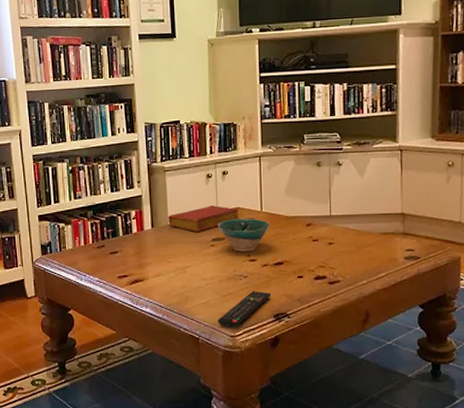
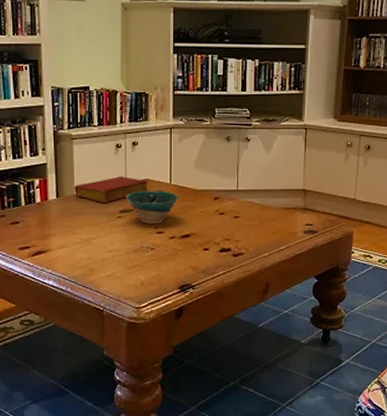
remote control: present [218,291,272,329] -> none [123,263,178,300]

